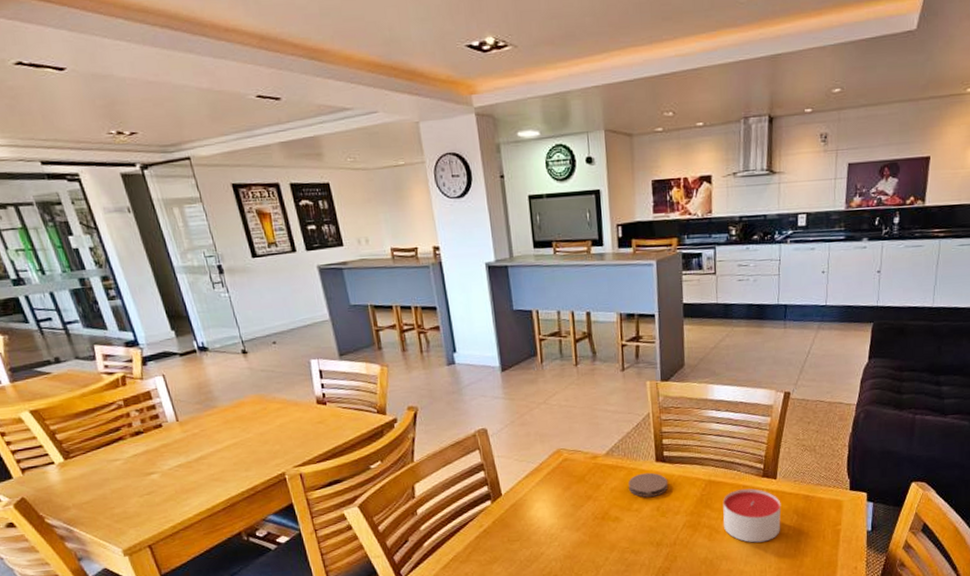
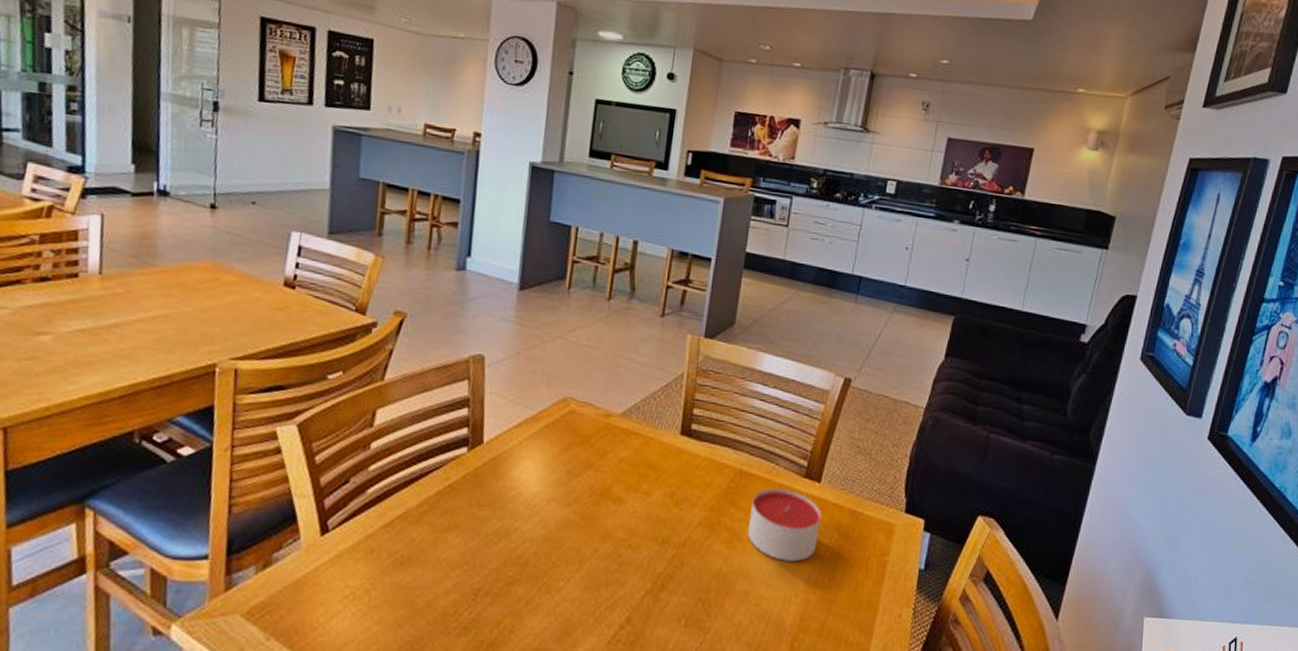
coaster: present [628,472,668,497] -> none [641,446,691,479]

